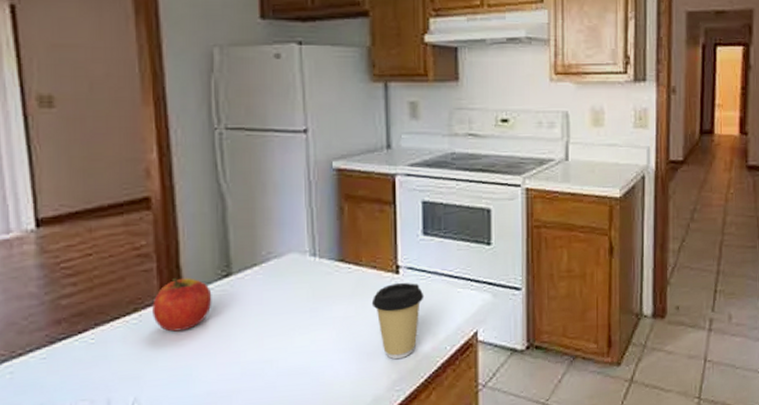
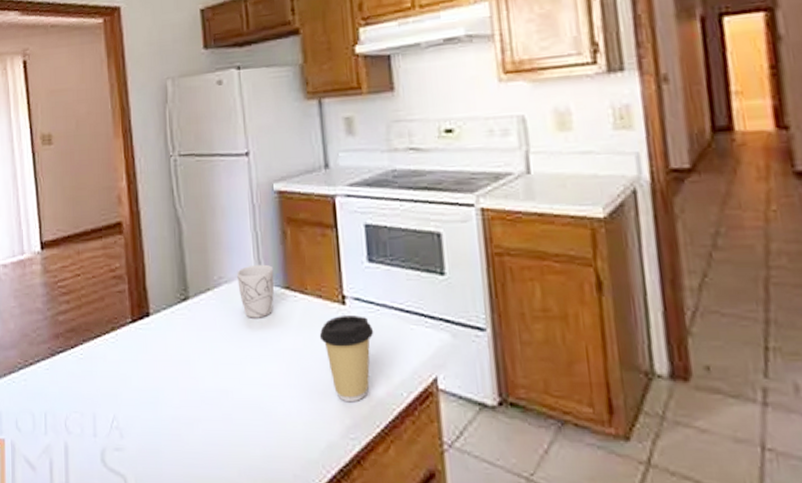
apple: present [152,277,212,332] -> none [126,299,174,353]
mug: none [288,239,328,291] -> present [237,264,274,318]

